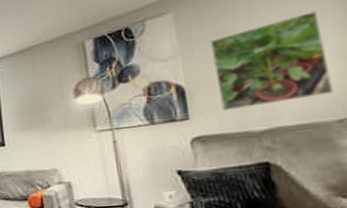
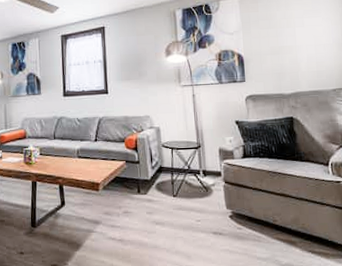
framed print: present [210,11,333,112] -> none [262,11,331,78]

